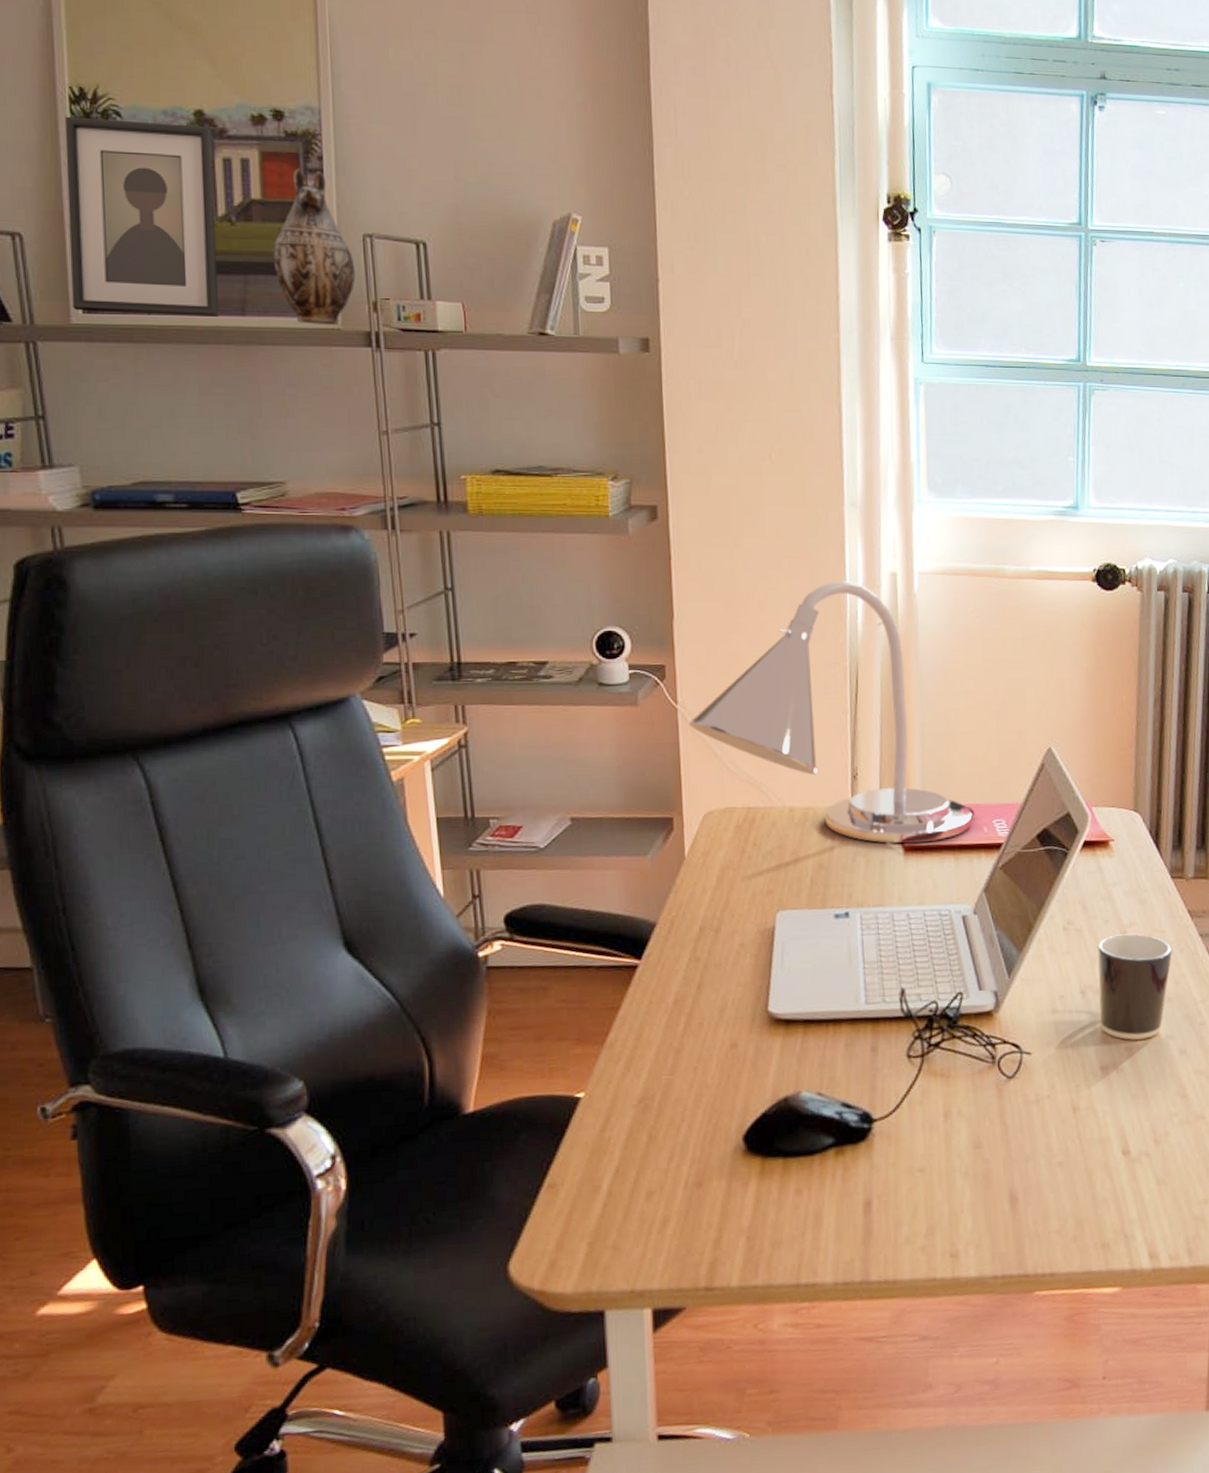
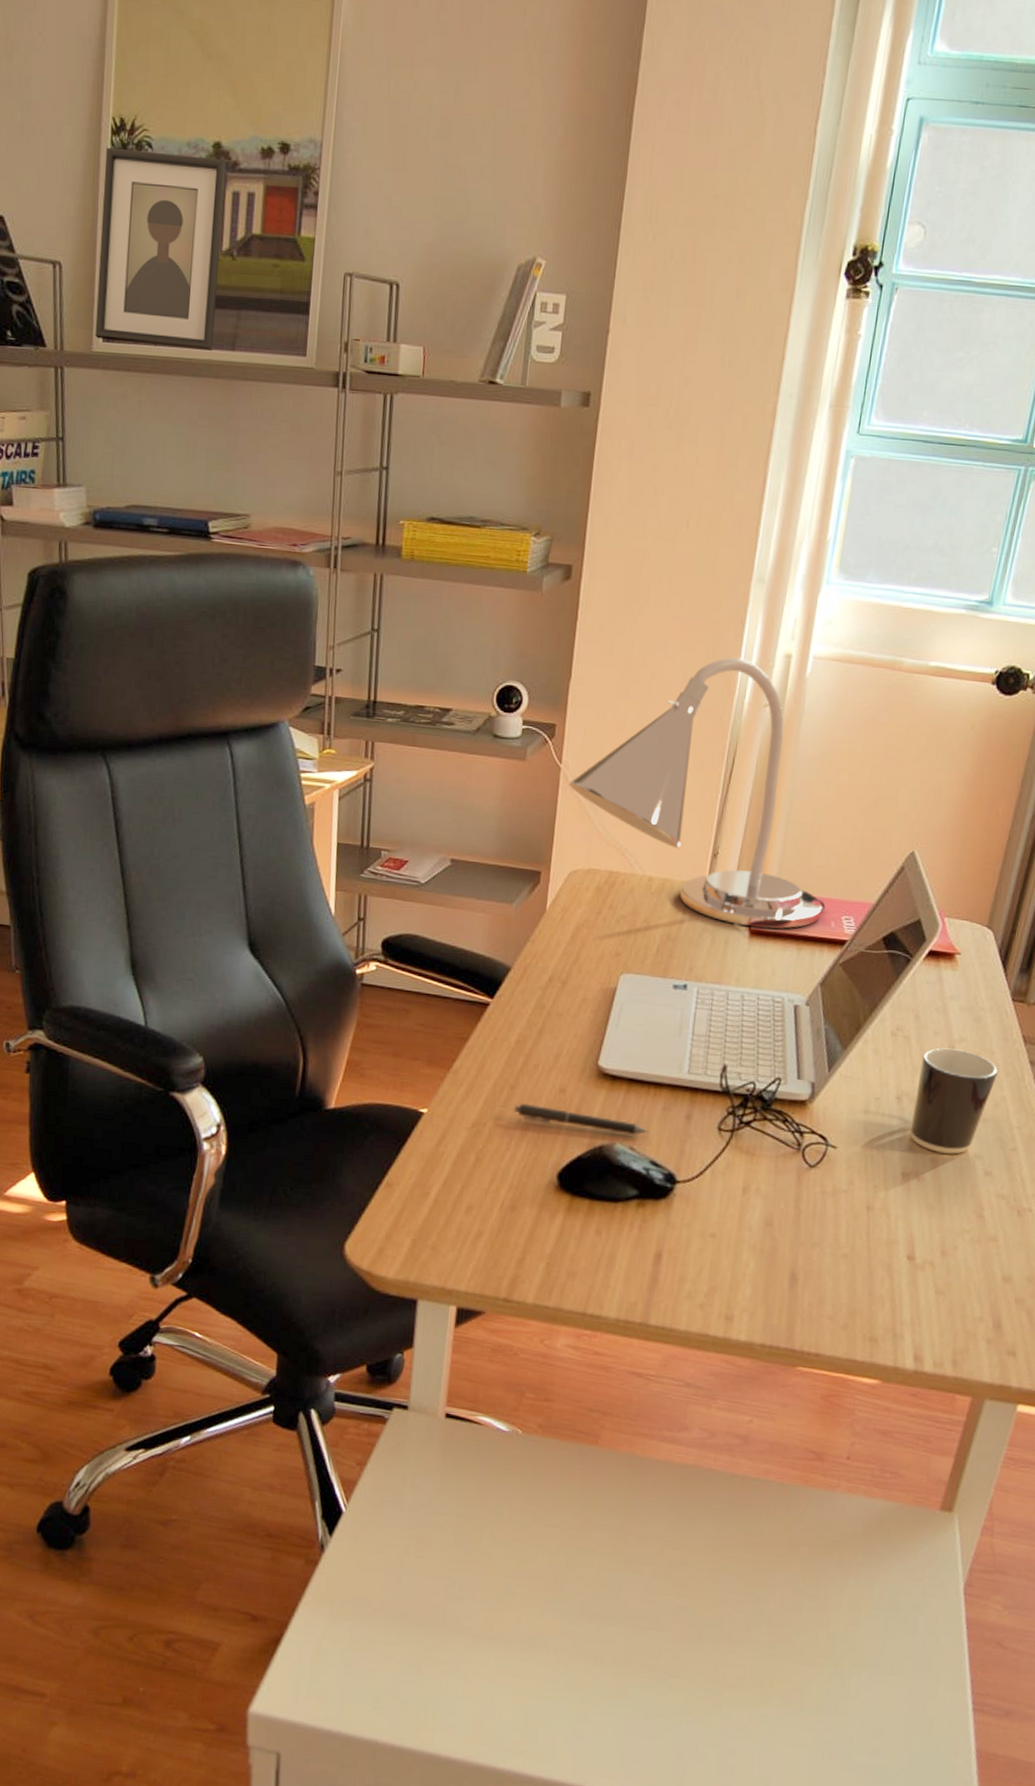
decorative vase: present [271,168,356,325] -> none [263,203,334,364]
pen: none [683,1065,835,1086] -> present [514,1103,649,1136]

